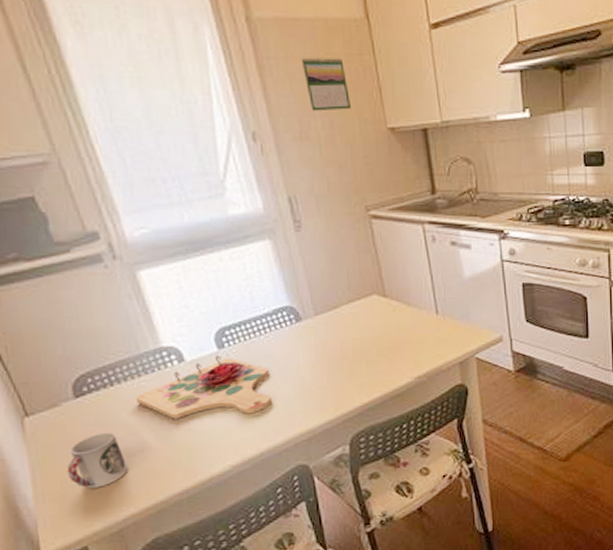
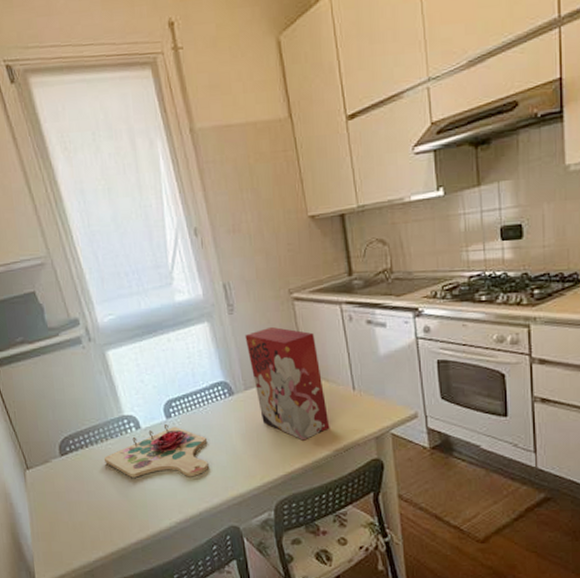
cup: present [67,432,129,489] -> none [54,486,98,533]
calendar: present [301,57,351,111] -> none [234,156,276,206]
cereal box: none [315,246,412,369] -> present [245,326,330,441]

